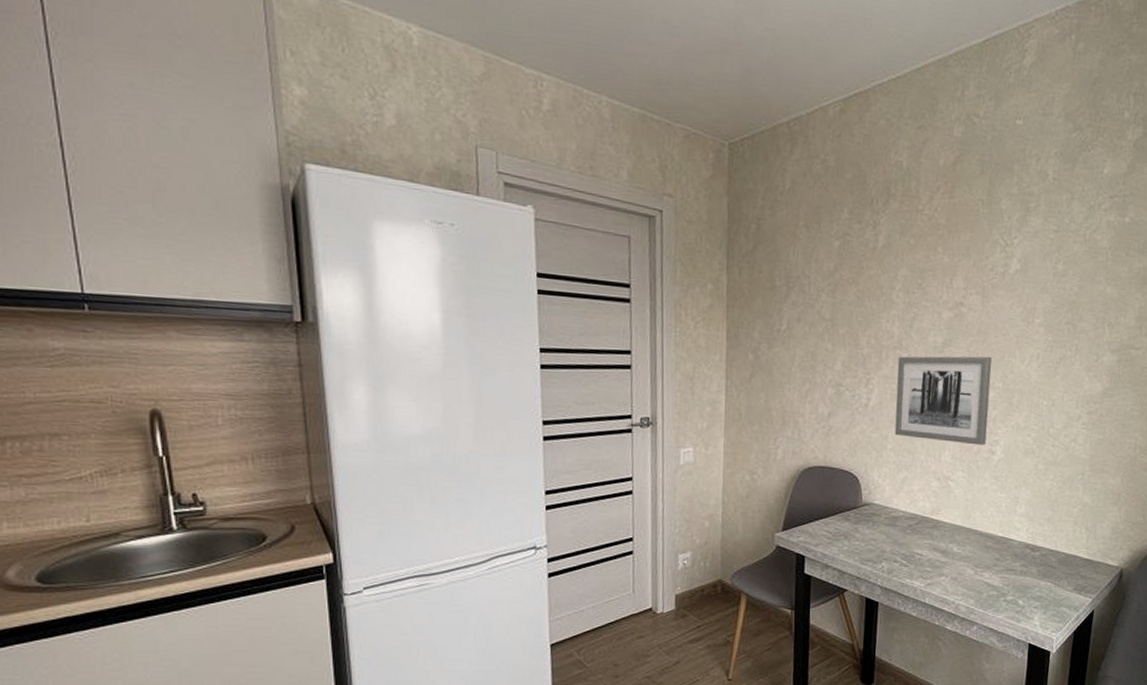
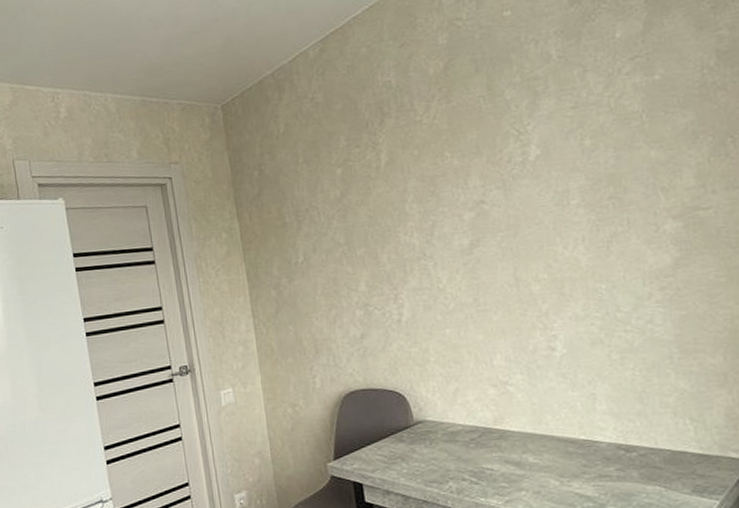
wall art: present [894,356,992,446] -> none [424,248,542,347]

